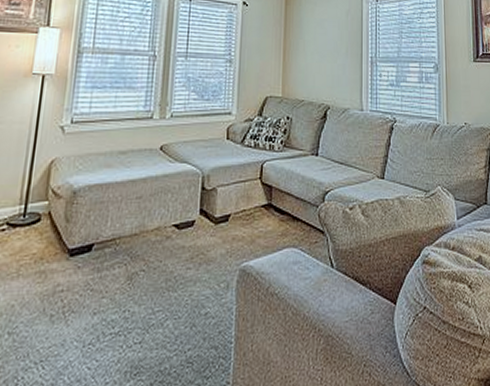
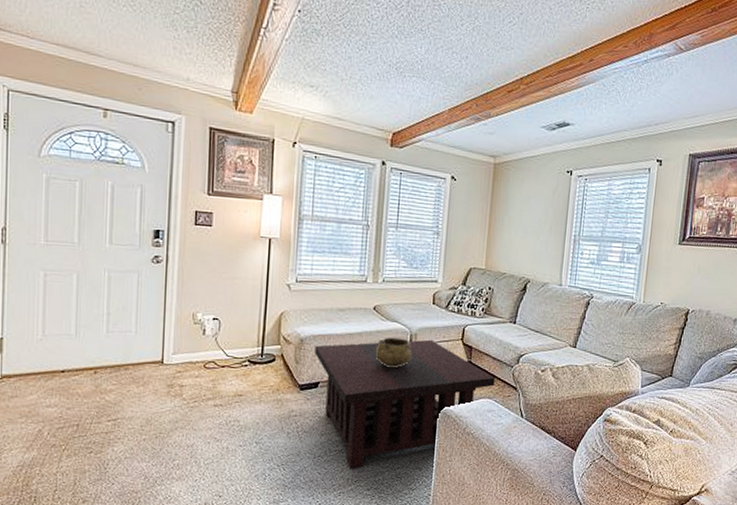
coffee table: none [89,181,299,358] -> present [314,339,495,469]
decorative bowl: none [161,181,205,218] -> present [375,337,412,367]

